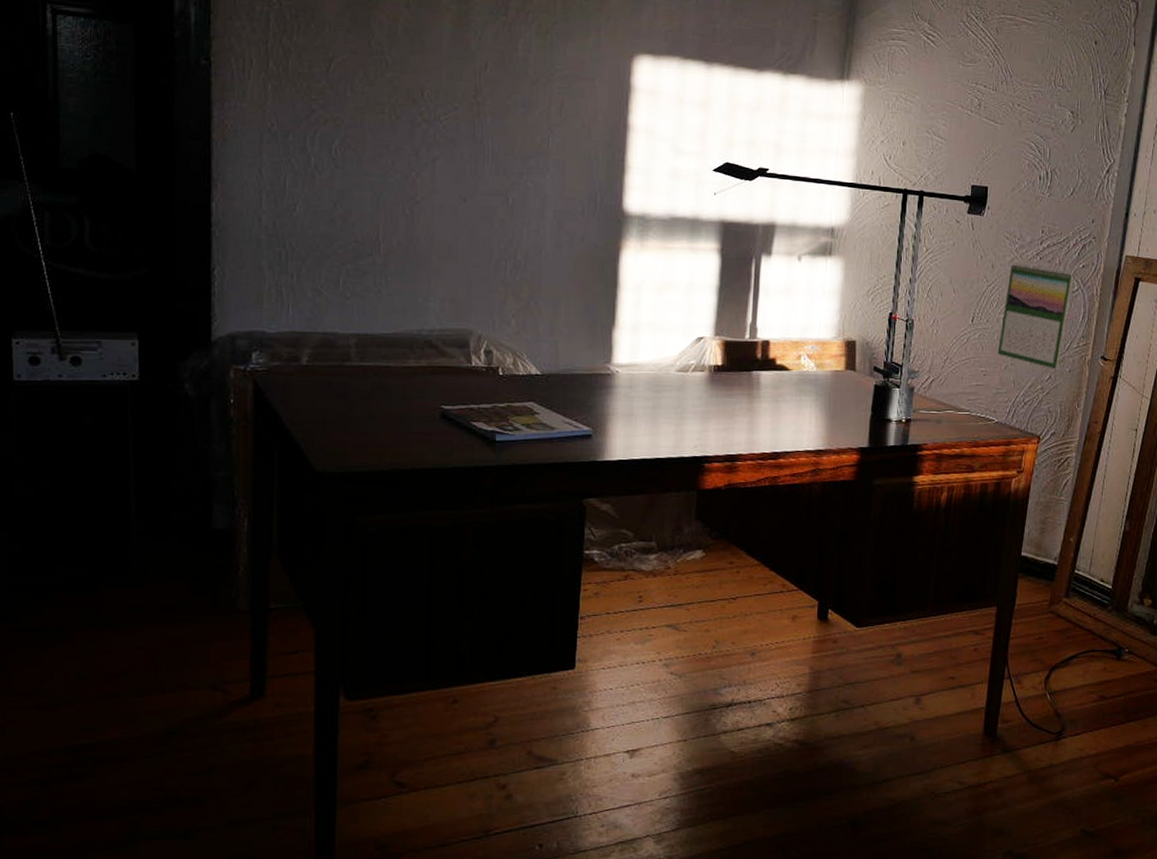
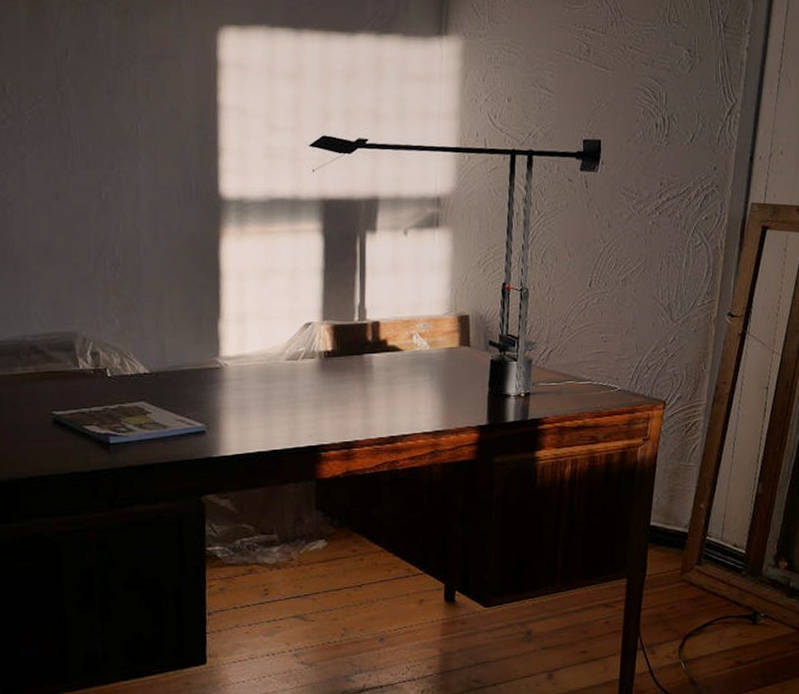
calendar: present [997,262,1073,370] -> none [617,219,696,331]

